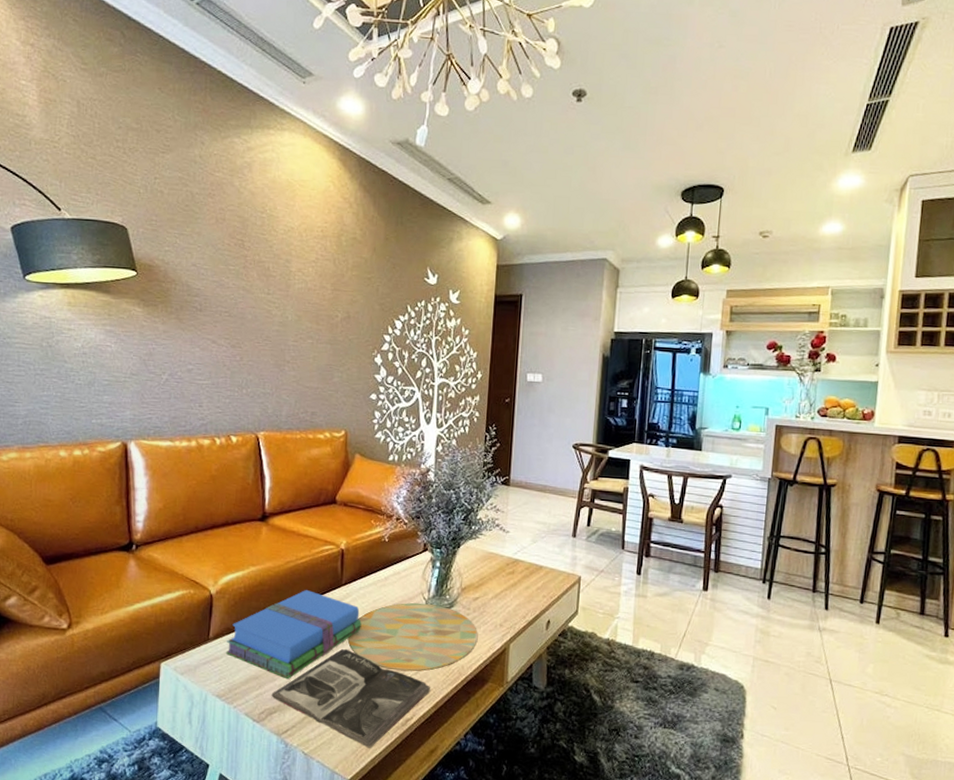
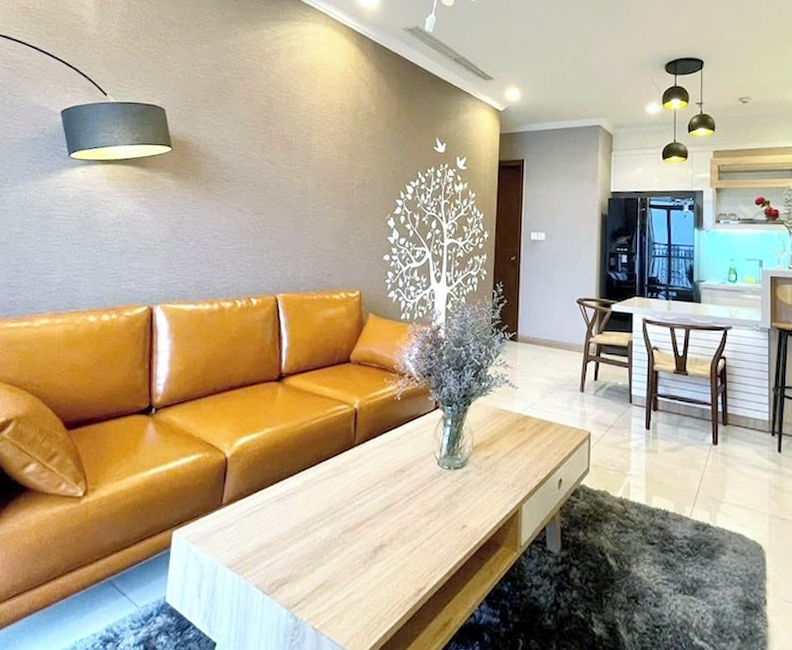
books: present [225,590,362,679] -> none [238,451,374,546]
magazine: present [271,648,430,748] -> none [282,513,443,622]
decorative tray: present [347,602,477,671] -> none [360,462,489,536]

